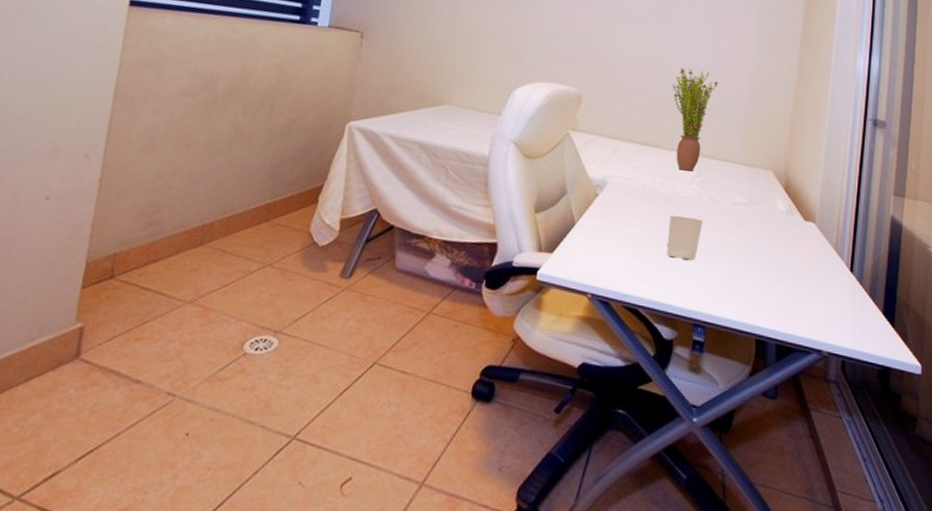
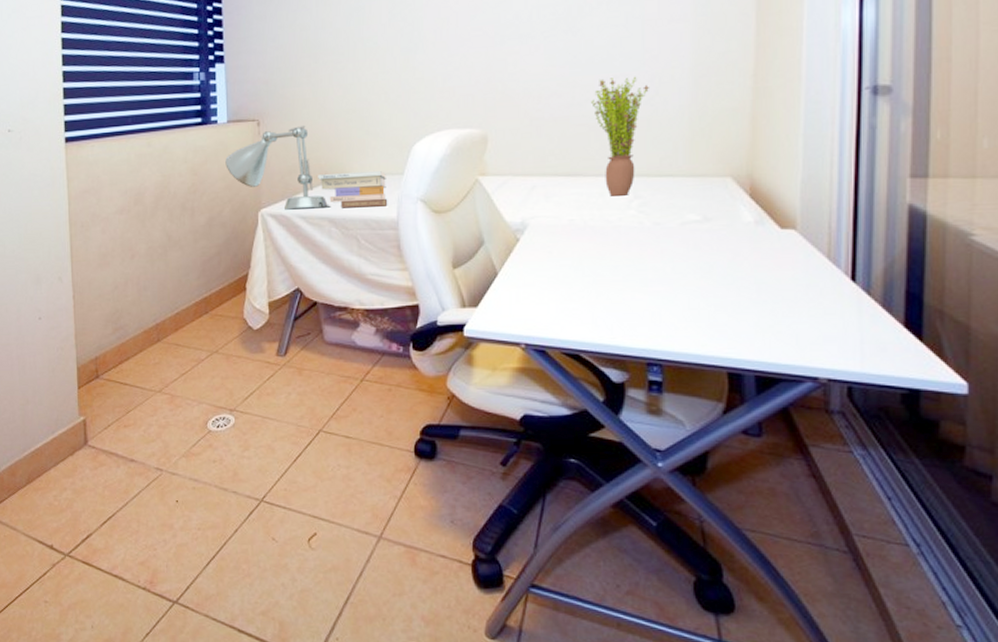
desk lamp: none [318,45,424,134] -> present [225,126,331,211]
books: none [415,99,484,144] -> present [318,171,388,210]
mug: present [666,216,703,260] -> none [604,247,646,295]

